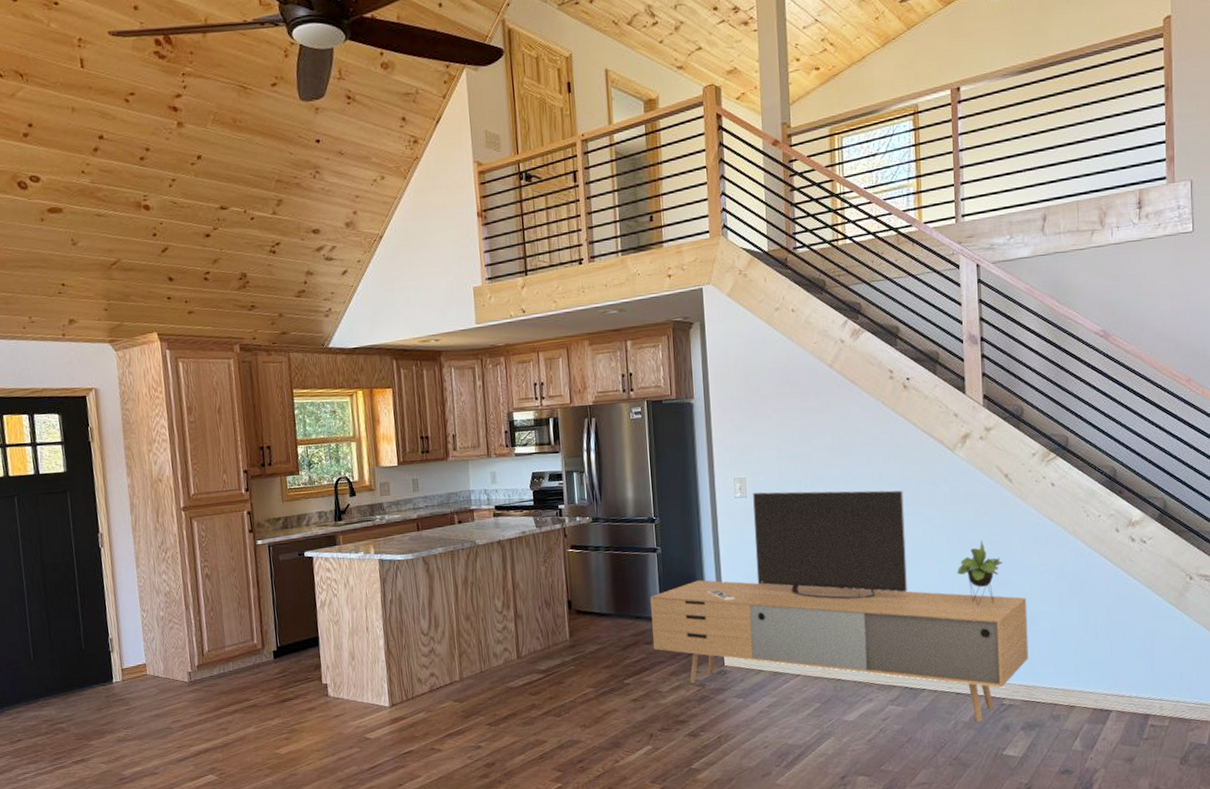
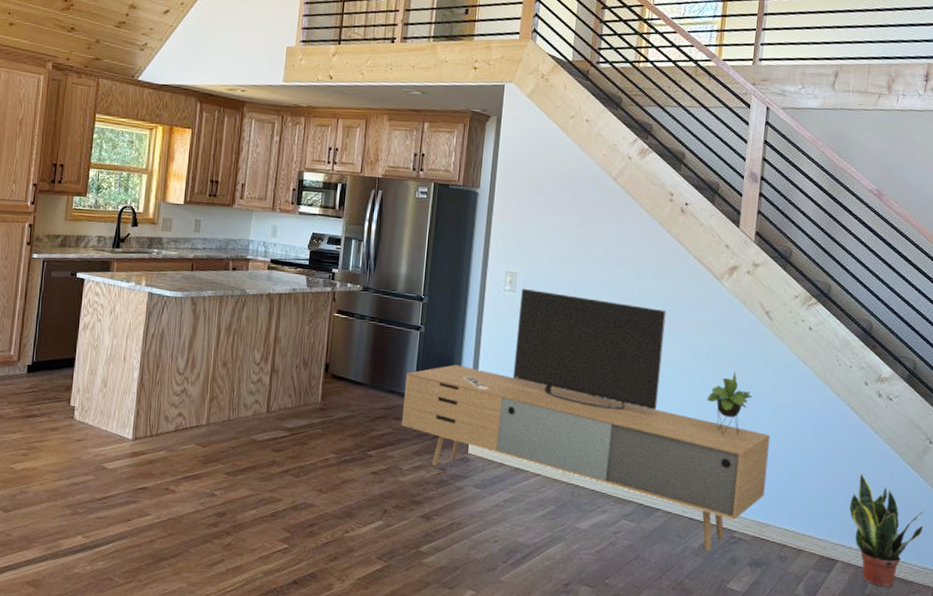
potted plant: none [1117,621,1195,730] -> present [849,474,925,588]

